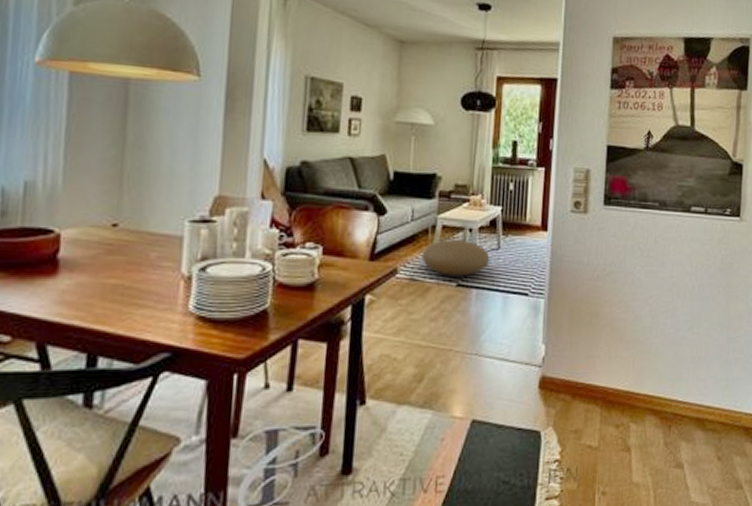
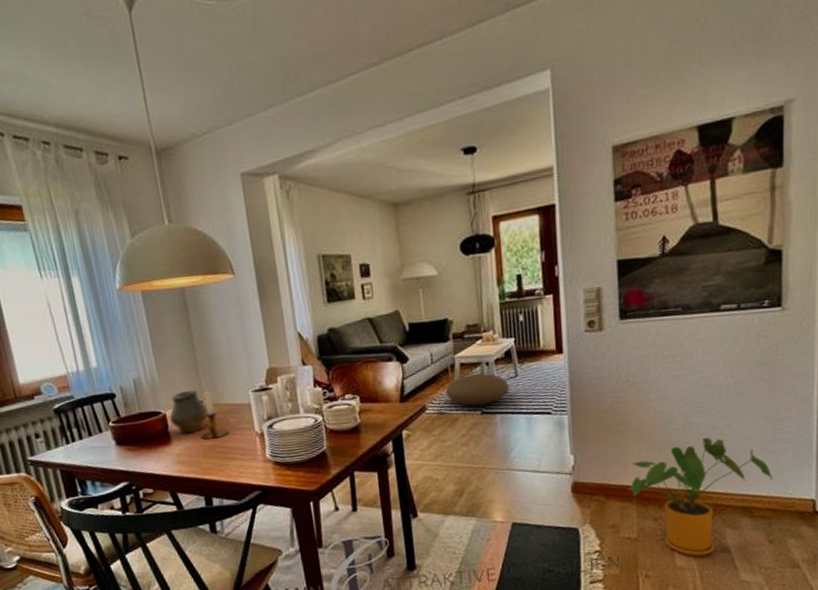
vase: none [64,206,123,265] -> present [169,389,209,434]
candlestick: none [103,213,144,276] -> present [201,391,228,440]
house plant: none [595,339,724,472] -> present [629,437,772,557]

